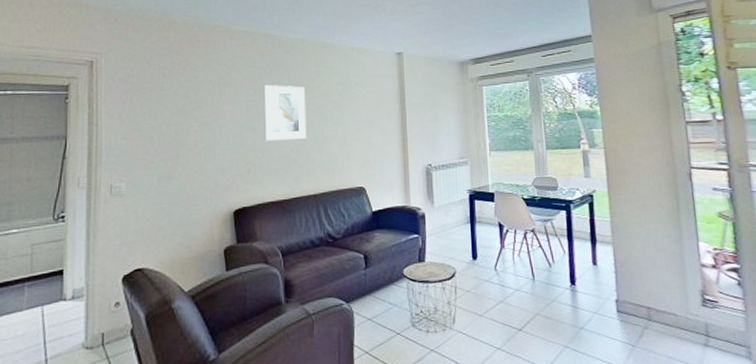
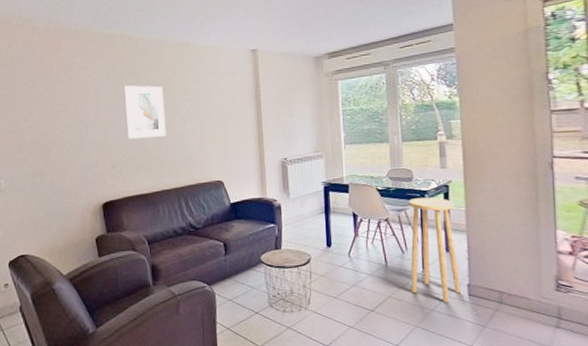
stool: none [554,207,609,321] -> present [409,197,461,303]

